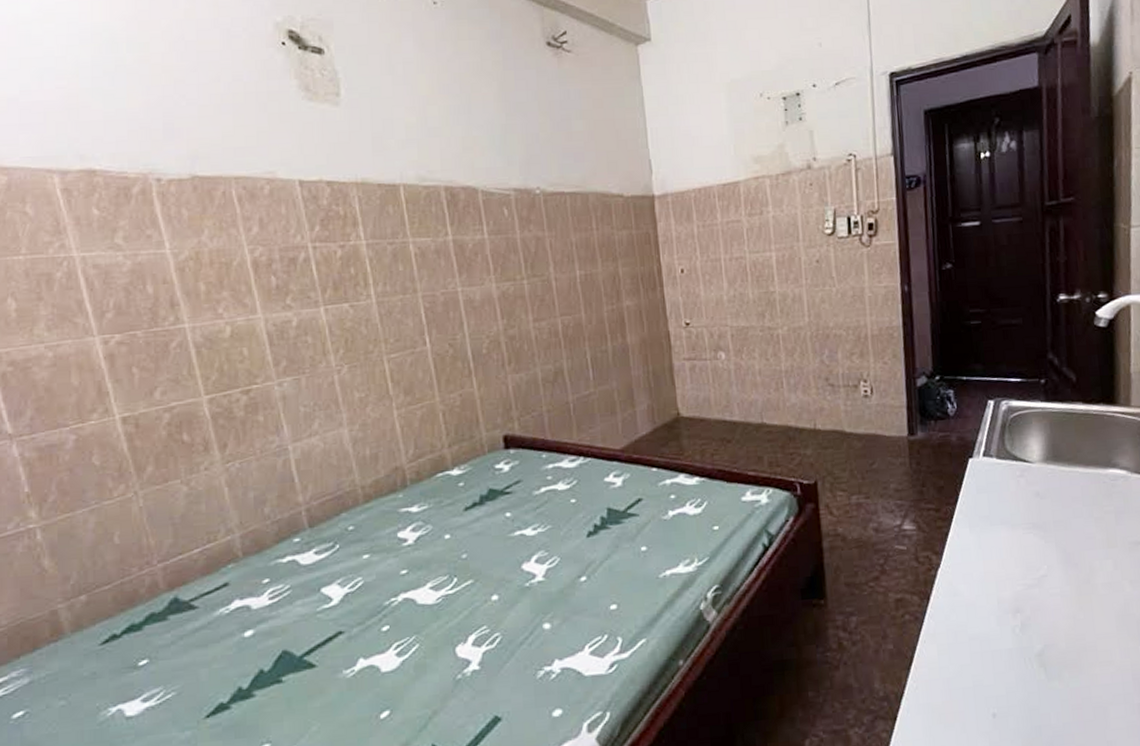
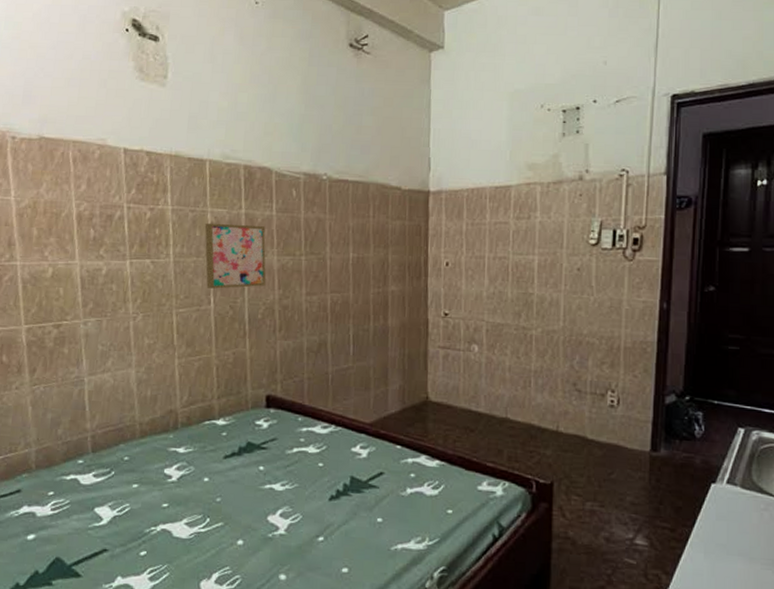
wall art: none [407,252,487,328] -> present [204,223,266,289]

